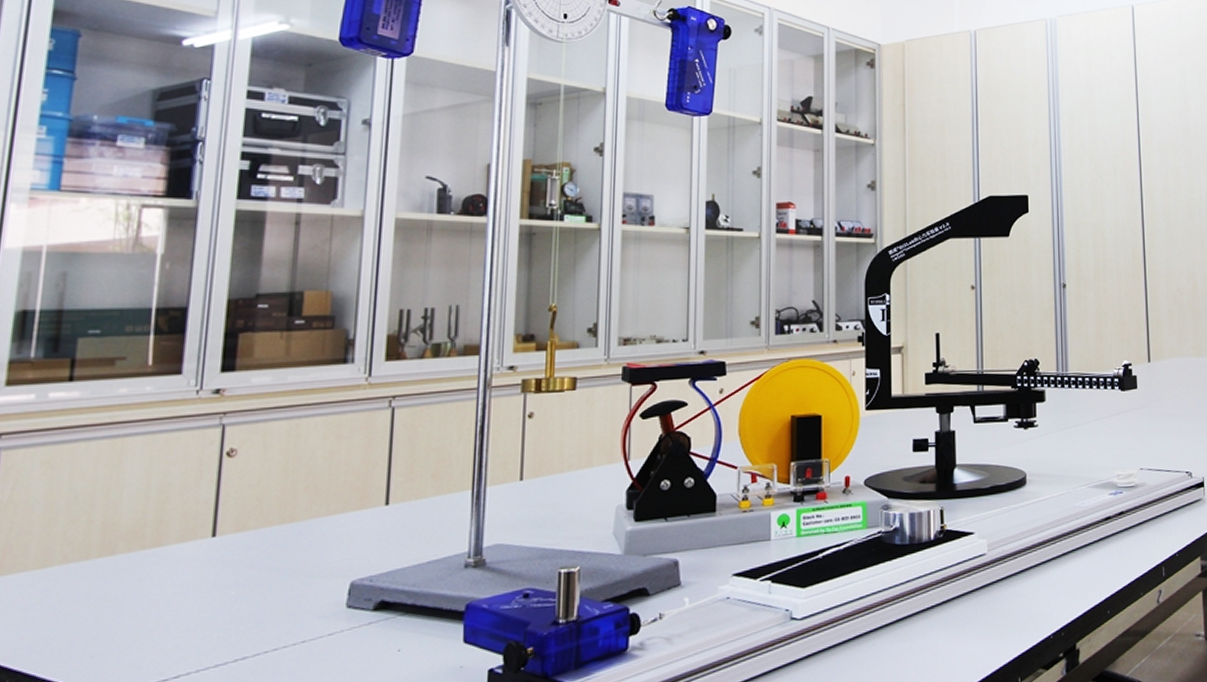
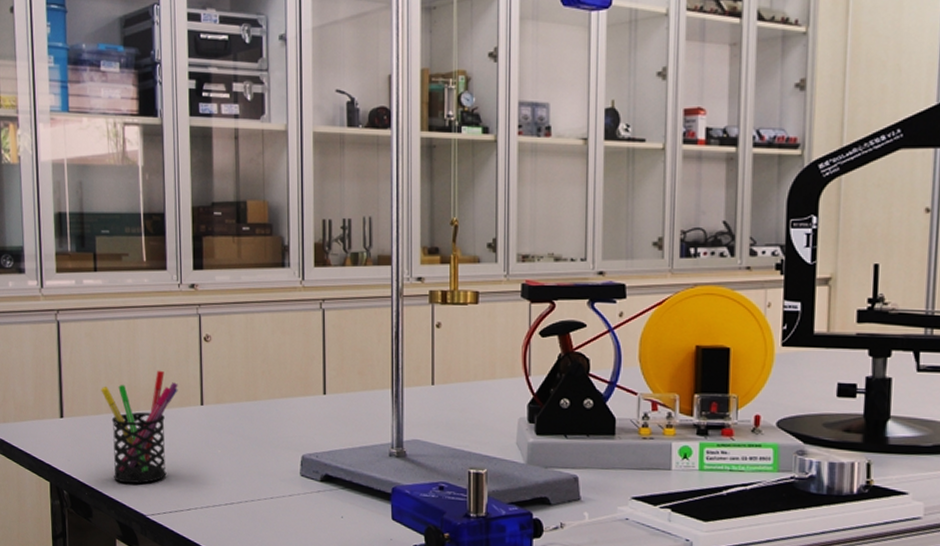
pen holder: none [55,498,181,657] -> present [101,370,178,484]

